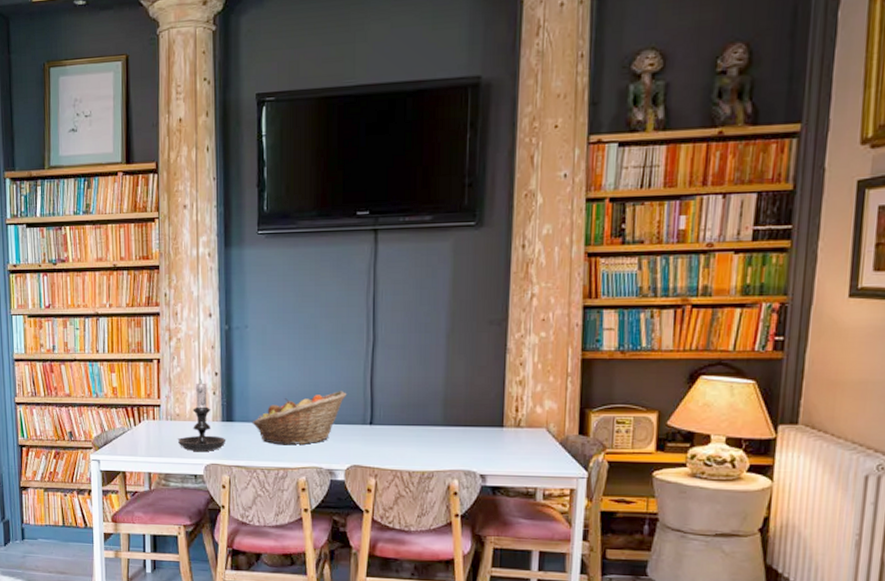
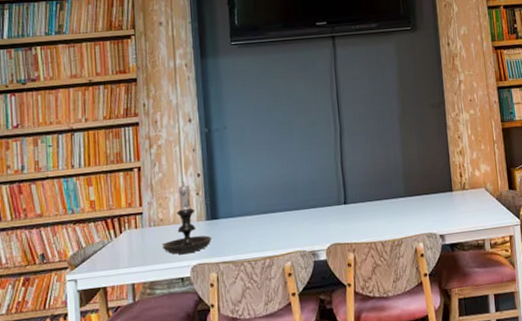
fruit basket: present [252,391,347,445] -> none [236,177,322,235]

